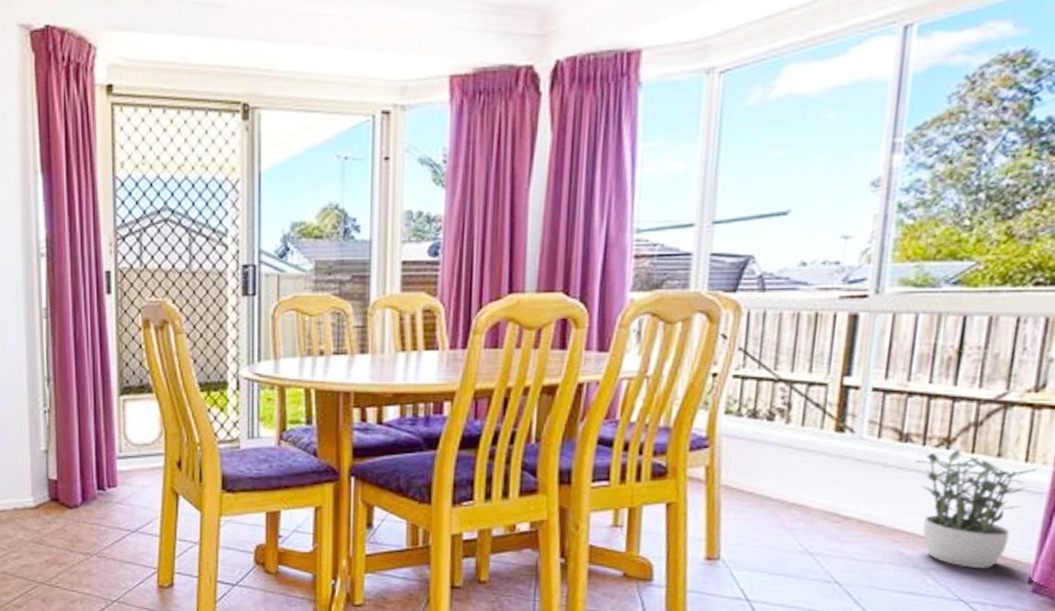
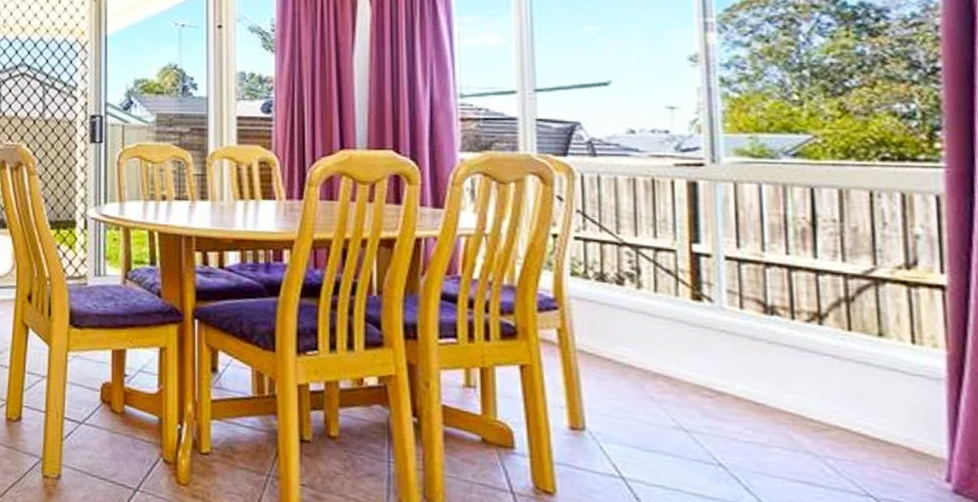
potted plant: present [916,450,1037,568] -> none [788,326,928,461]

